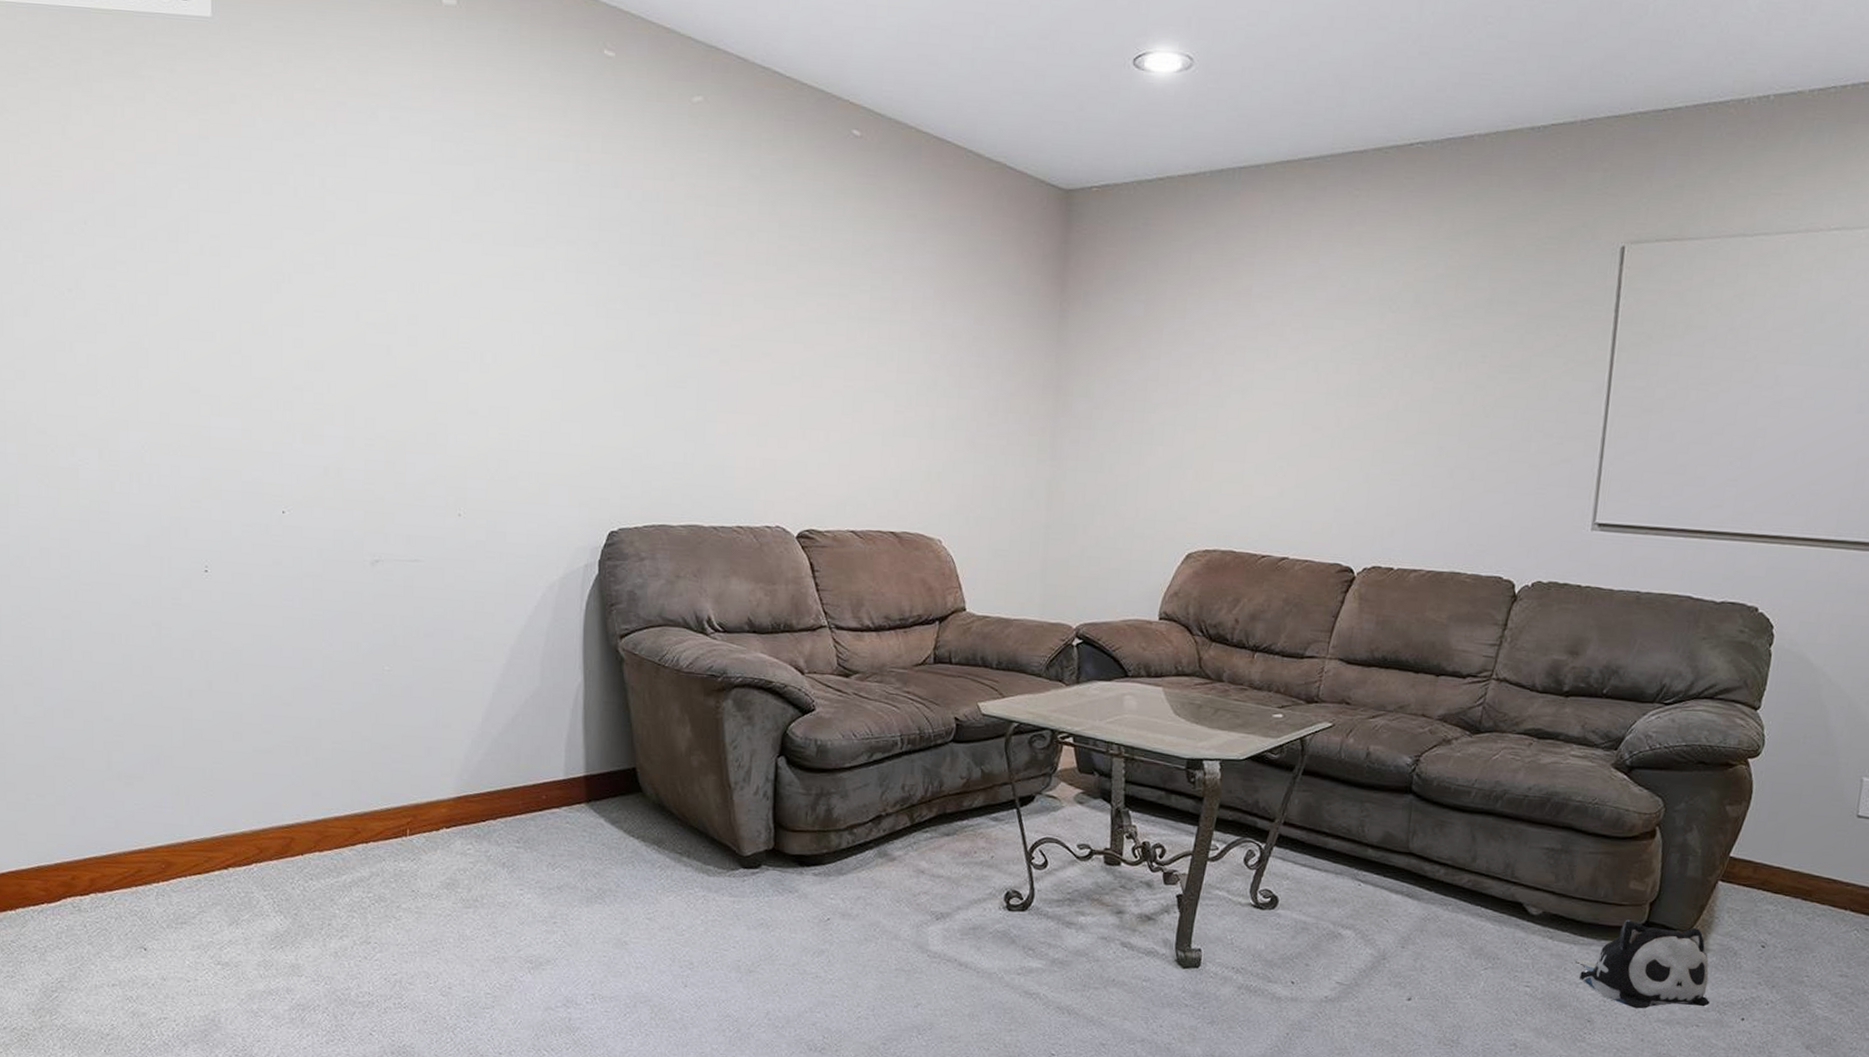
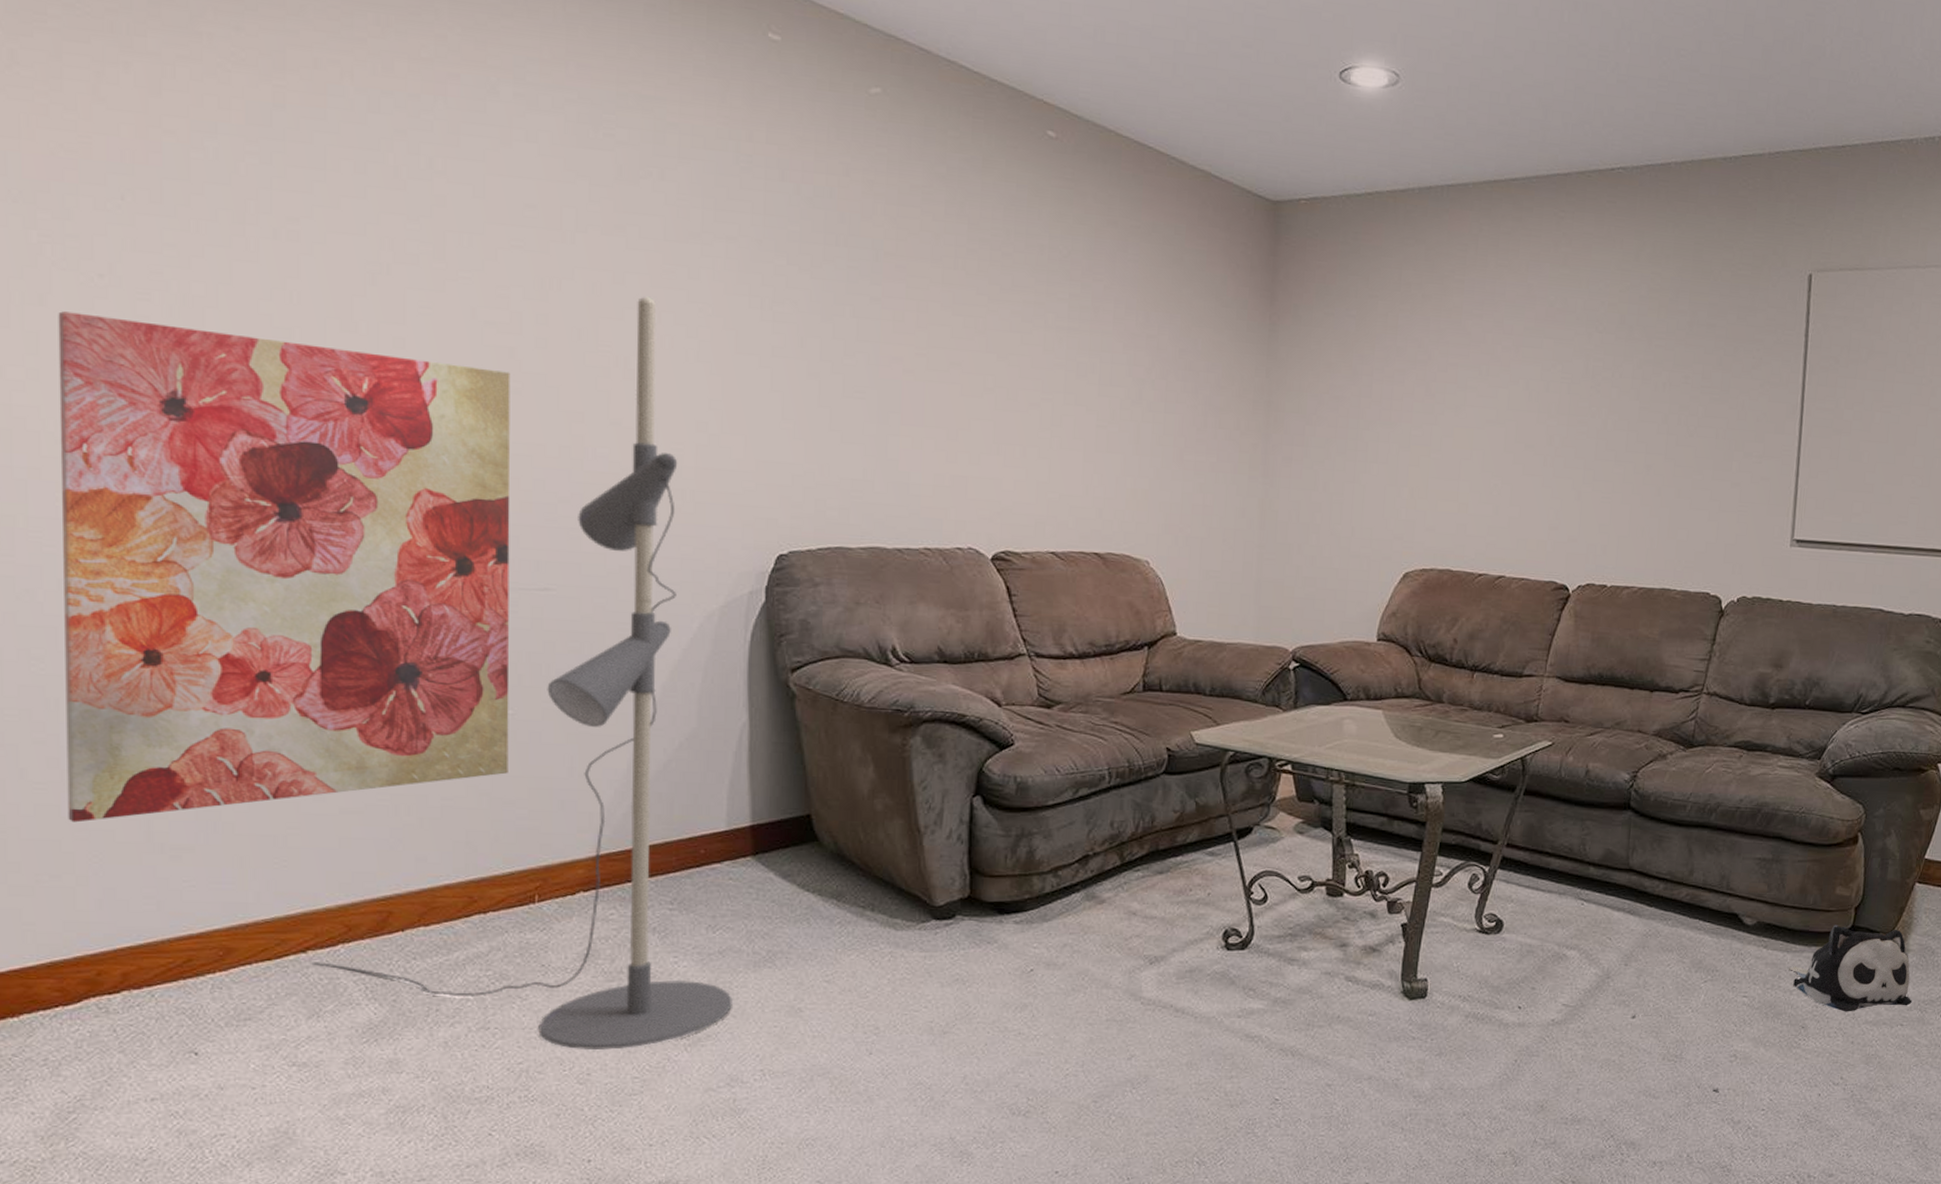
wall art: none [38,321,387,752] -> present [58,311,511,823]
floor lamp: none [232,297,569,968] -> present [311,296,733,1050]

